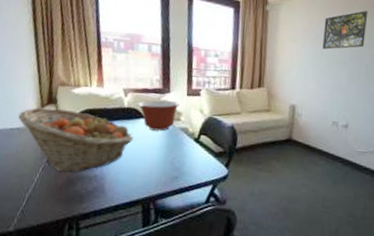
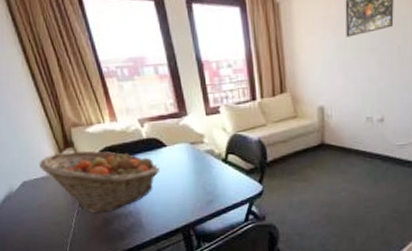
mixing bowl: present [137,100,180,131] -> none [156,124,200,158]

